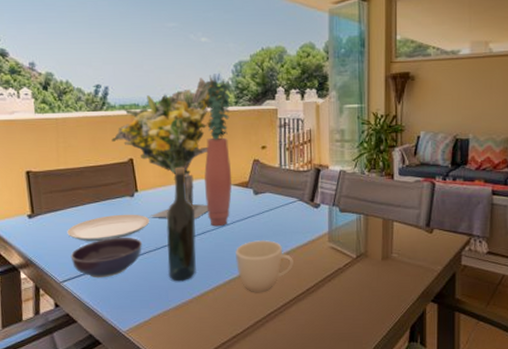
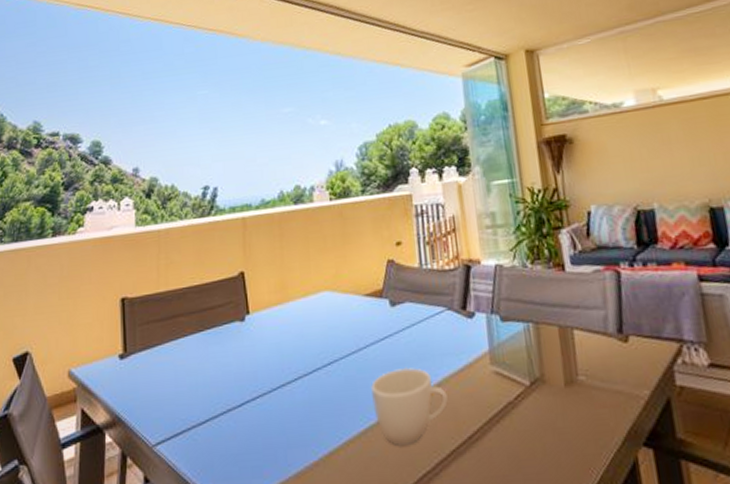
plate: present [67,214,150,241] -> none [164,344,264,386]
bowl: present [70,237,143,278] -> none [166,376,255,438]
bouquet: present [112,78,219,219] -> none [220,166,343,347]
wine bottle: present [166,168,197,282] -> none [283,278,322,435]
vase: present [204,75,232,227] -> none [326,162,363,354]

